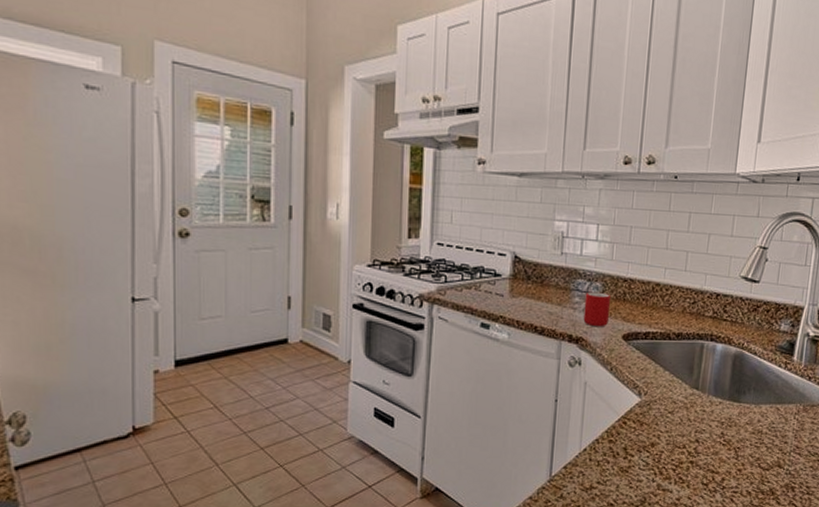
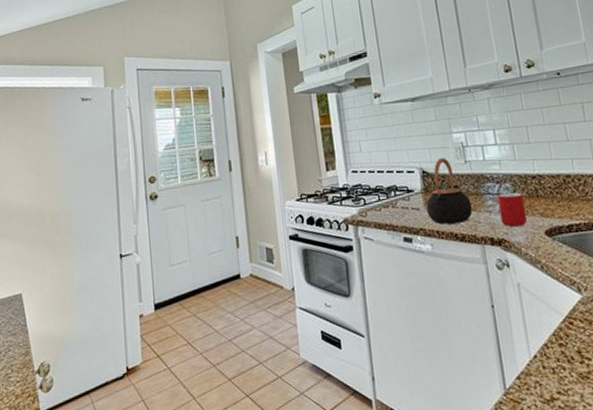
teapot: none [510,245,558,316] -> present [426,158,473,224]

